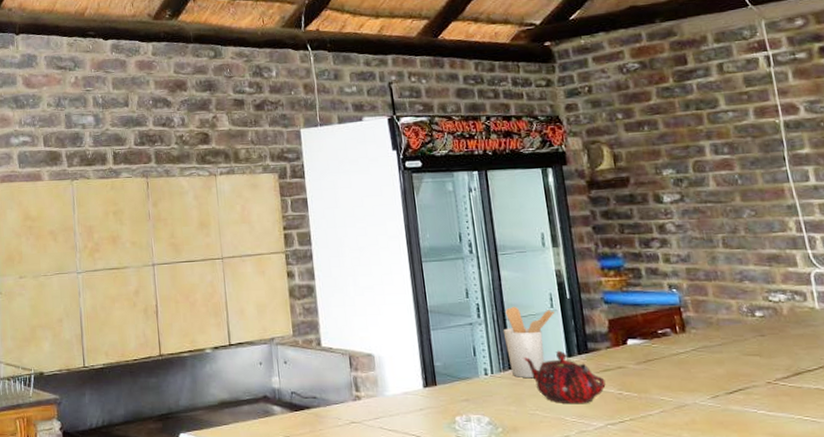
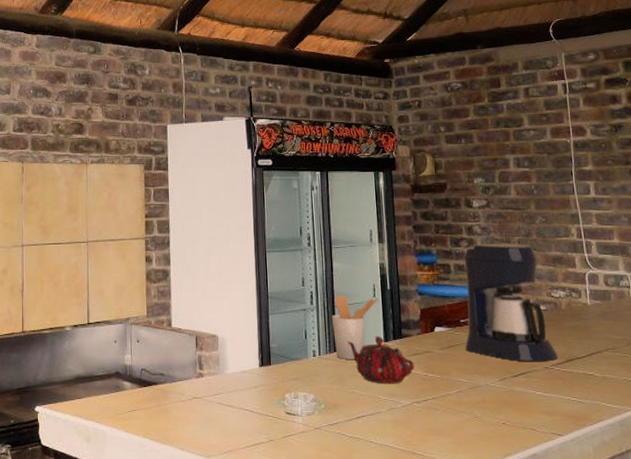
coffee maker: none [655,241,783,377] -> present [462,243,558,362]

